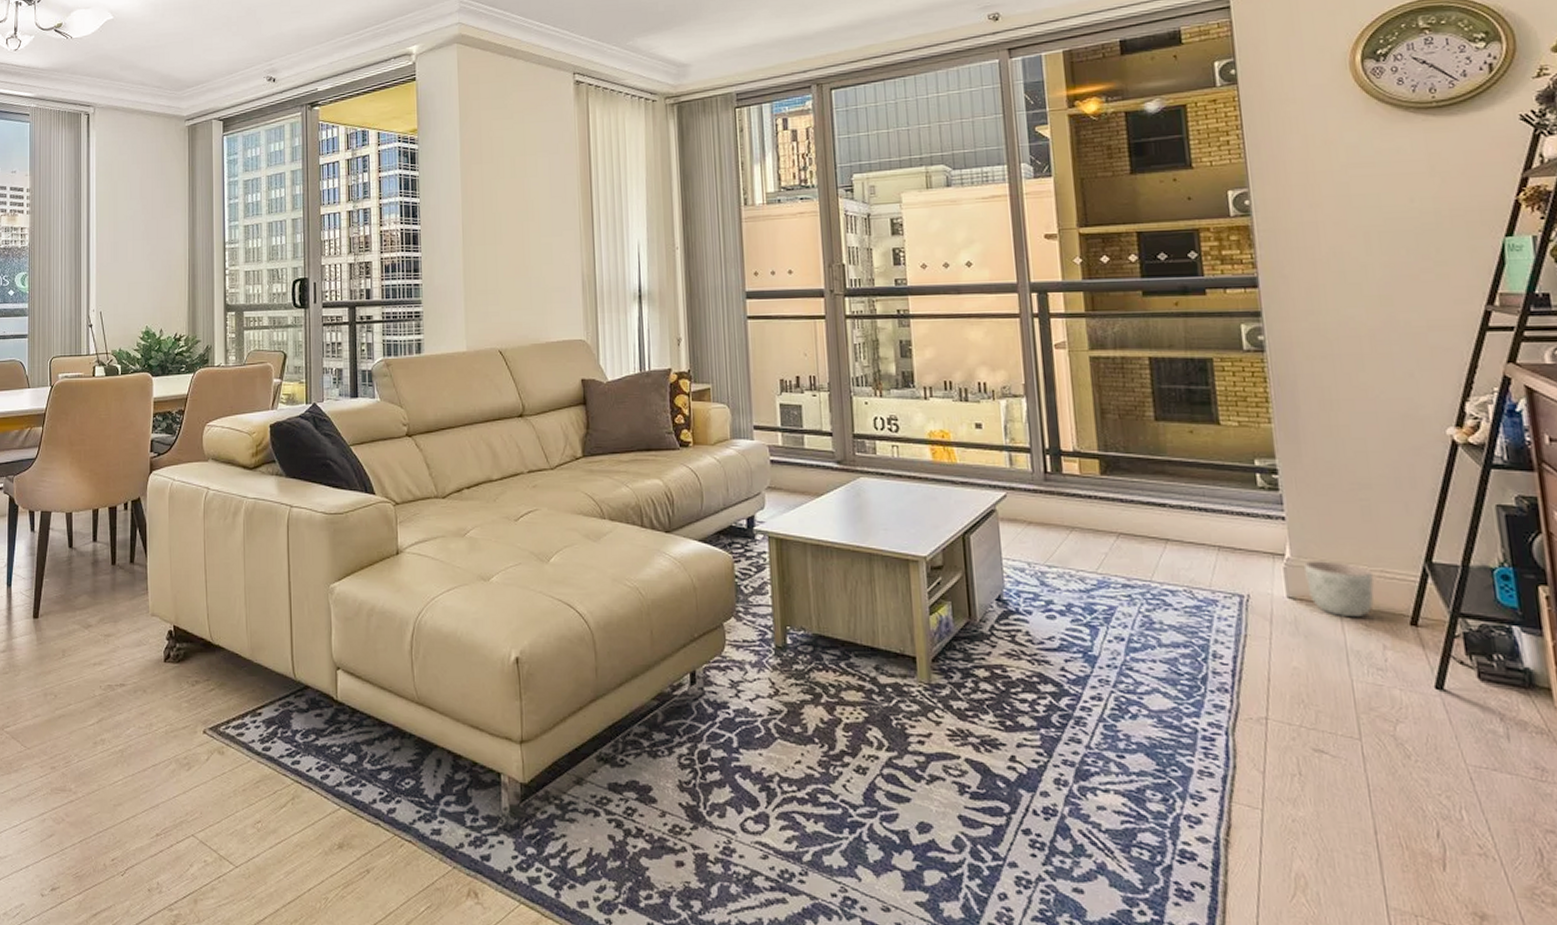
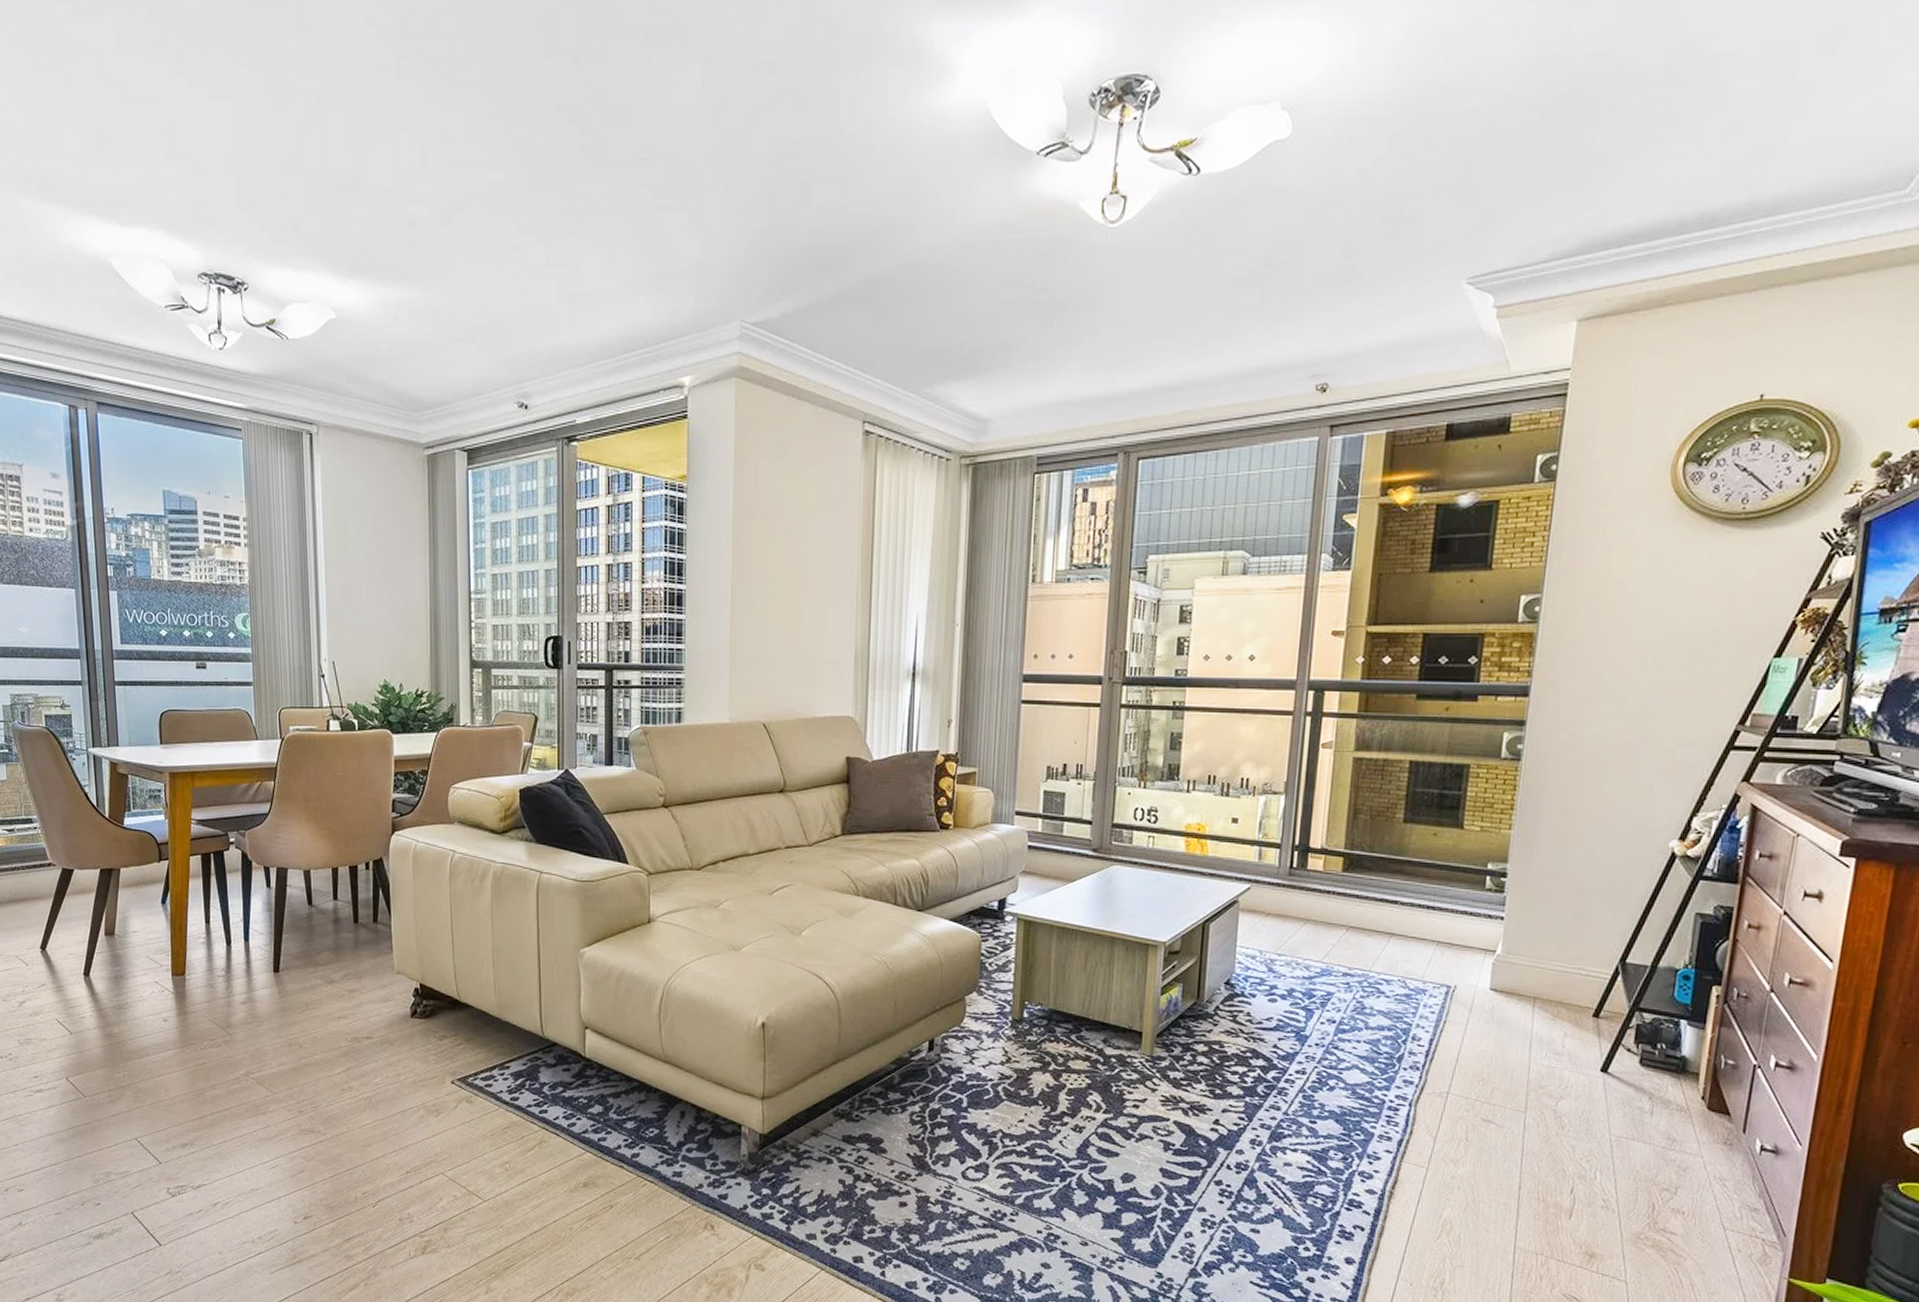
planter: present [1304,559,1375,618] -> none [1510,956,1571,1009]

